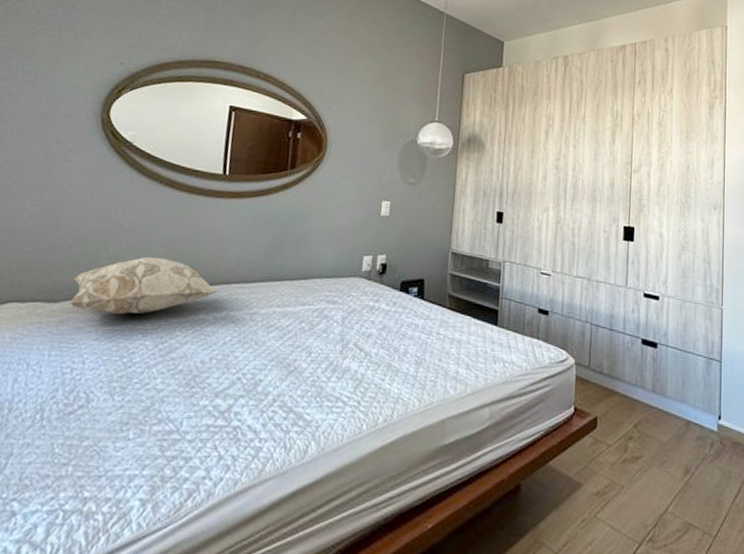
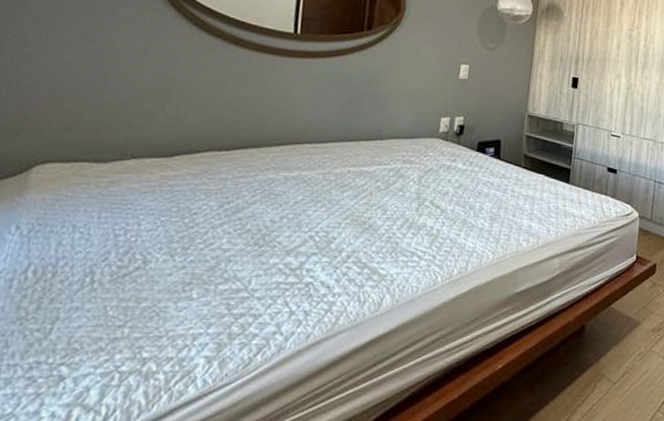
decorative pillow: present [69,256,218,314] -> none [121,115,289,174]

